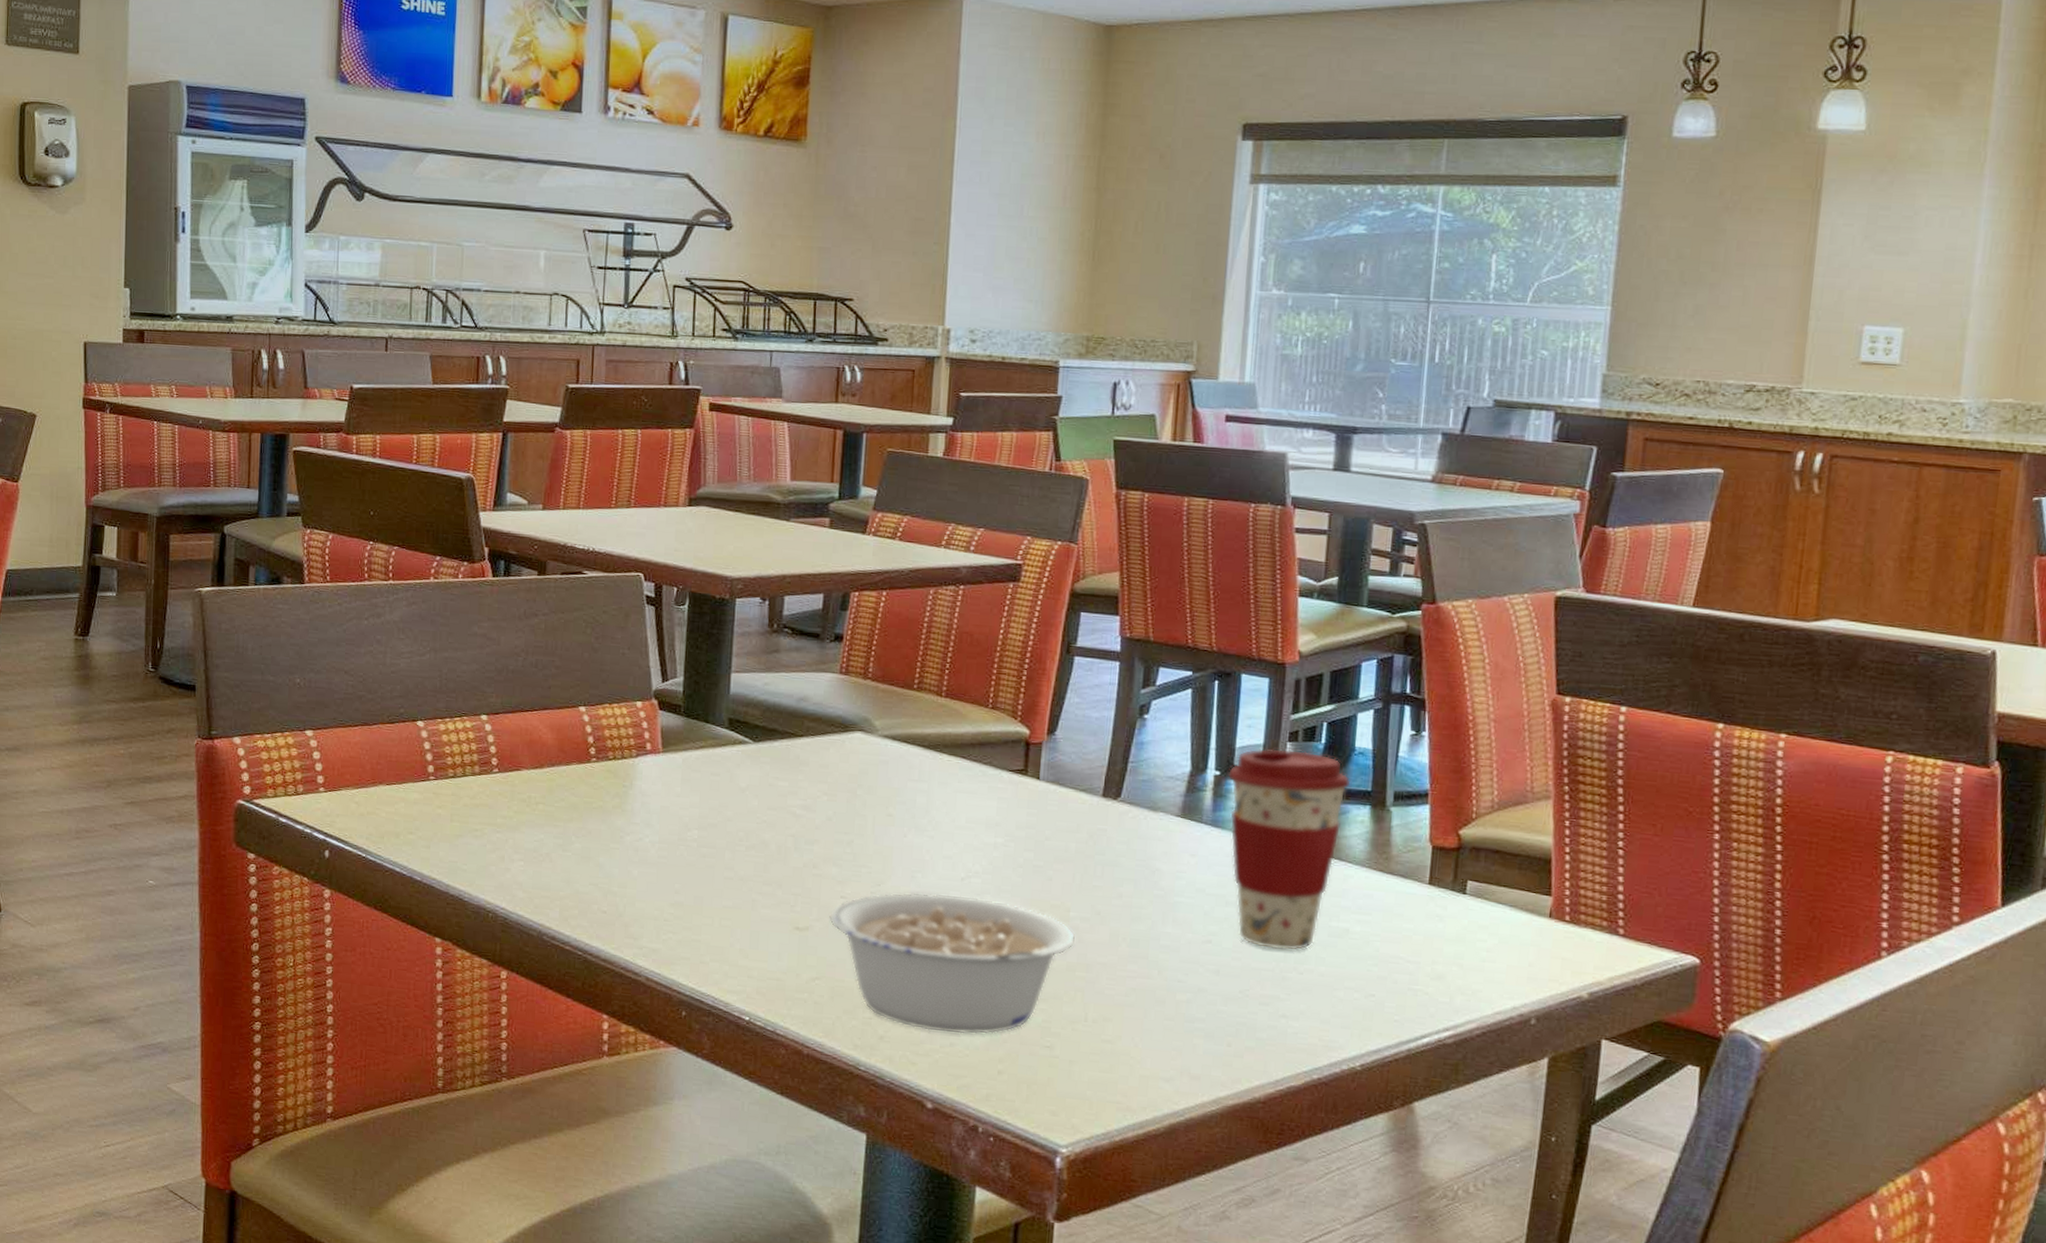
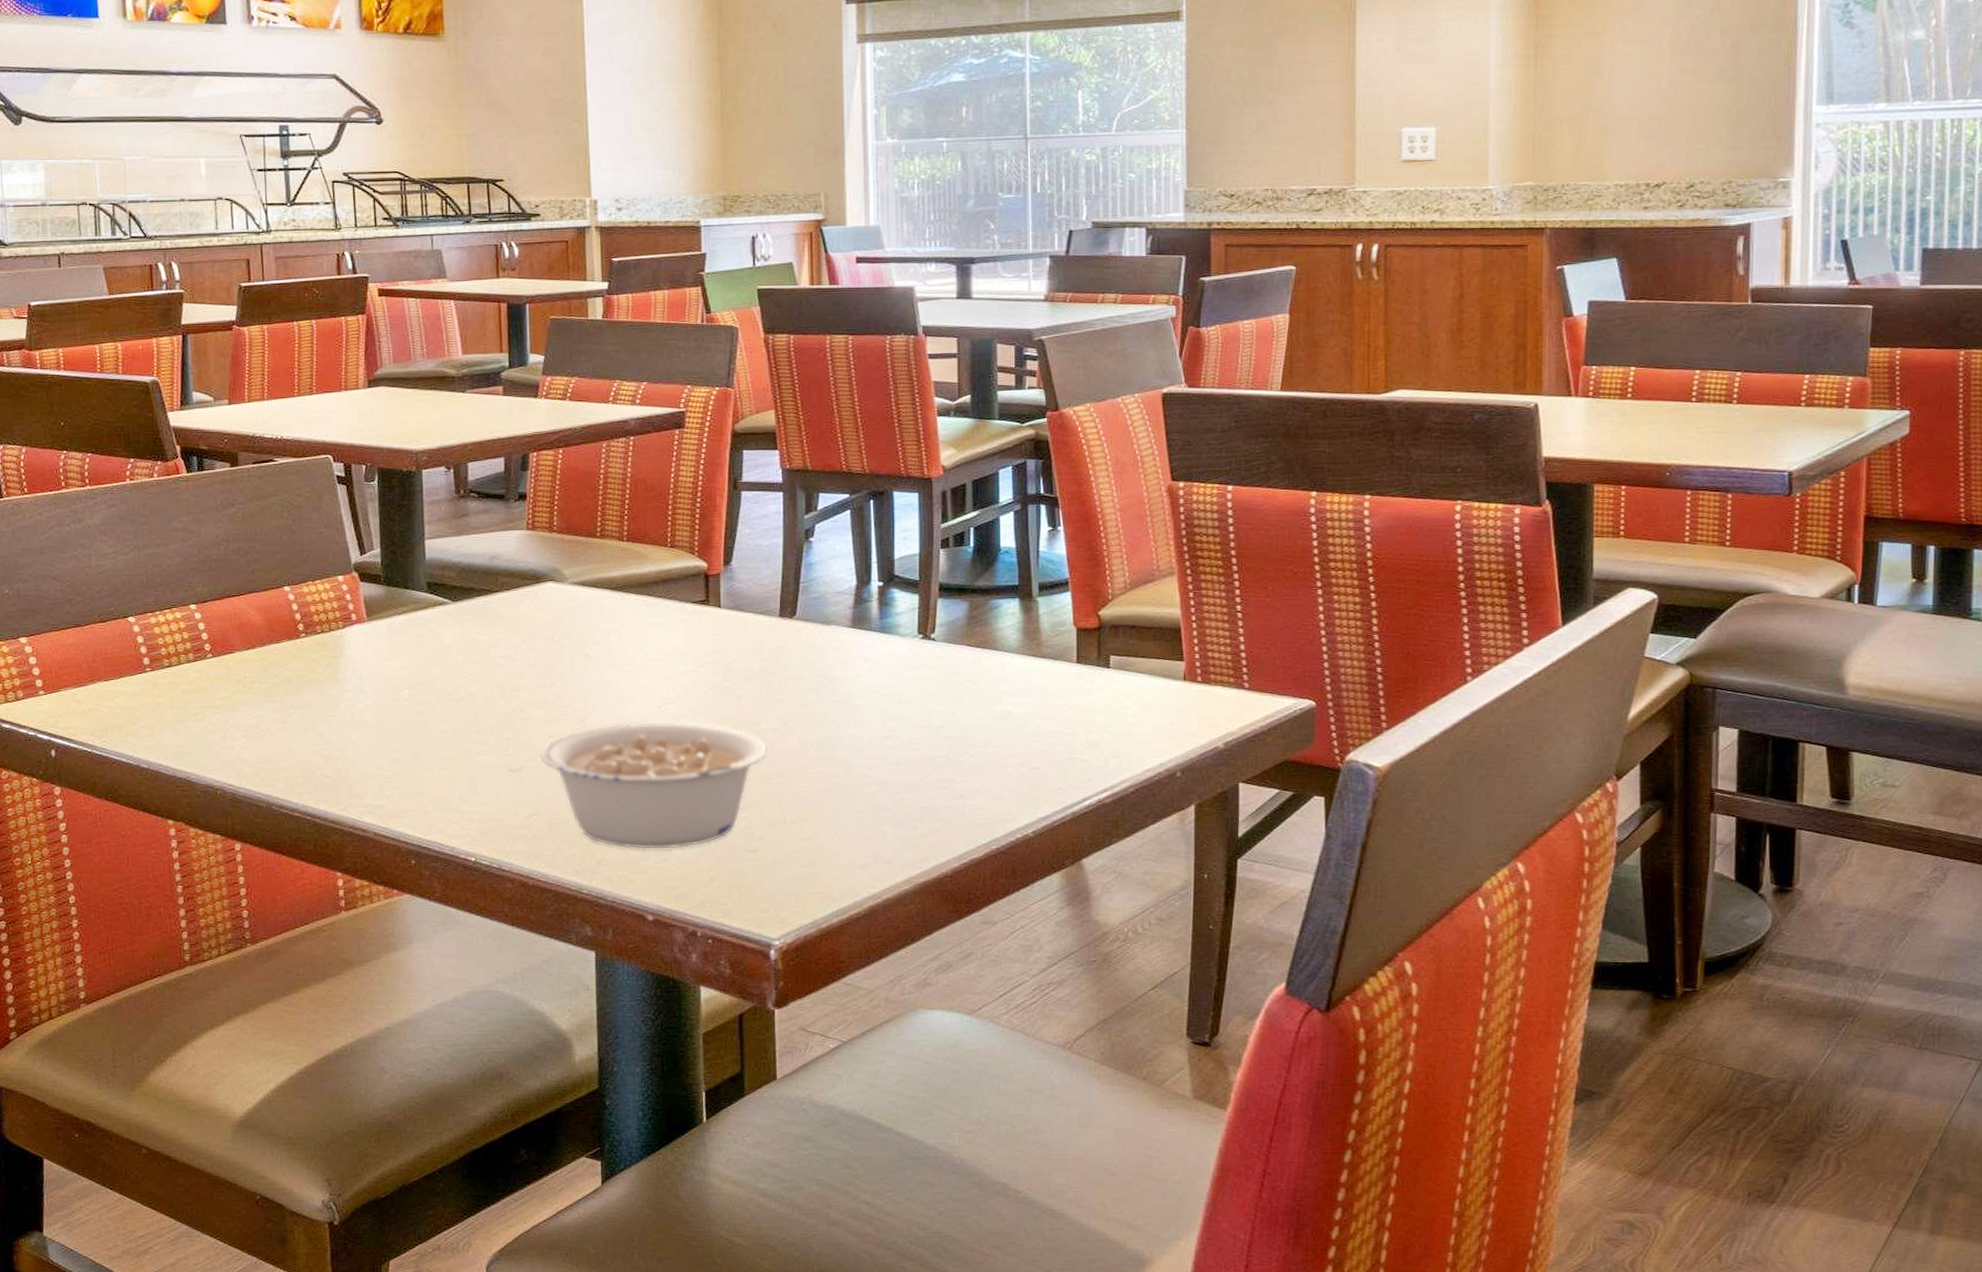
coffee cup: present [1228,748,1351,951] -> none [891,556,1000,738]

